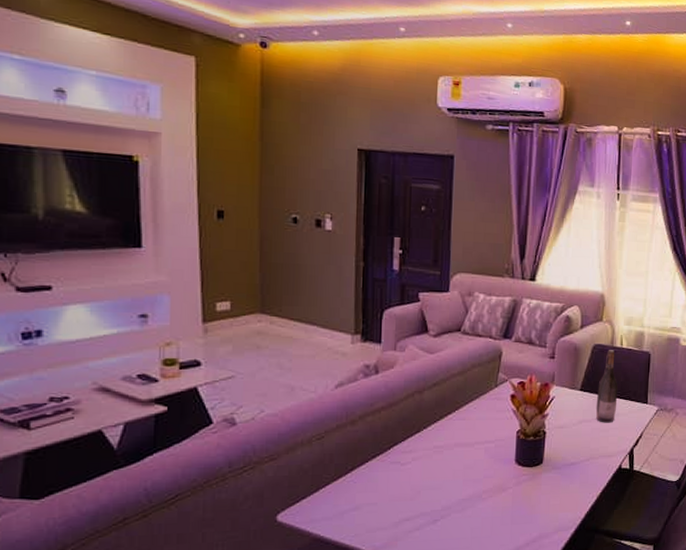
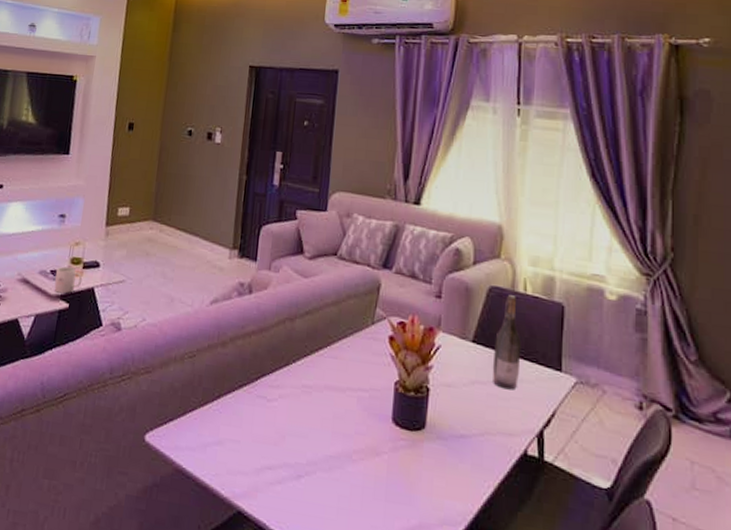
mug: none [144,369,181,397] -> present [54,266,83,294]

